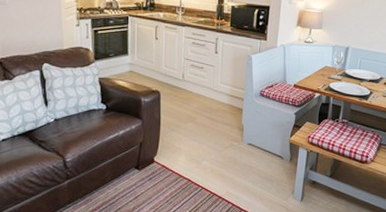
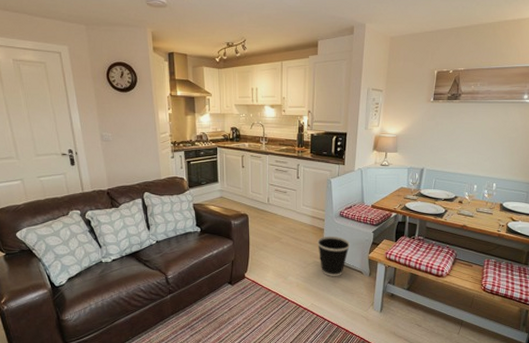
wastebasket: none [235,117,271,162] -> present [317,236,351,277]

